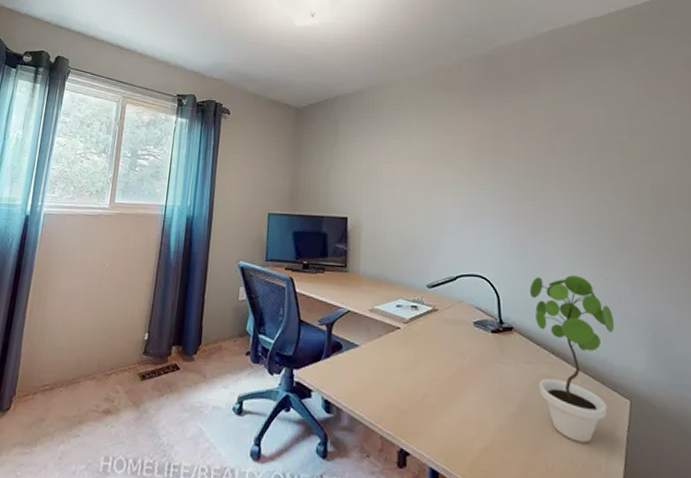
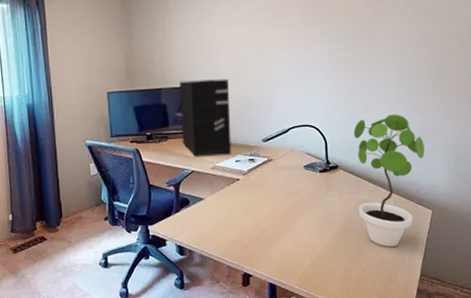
computer tower: none [340,211,394,298] -> present [179,79,232,157]

